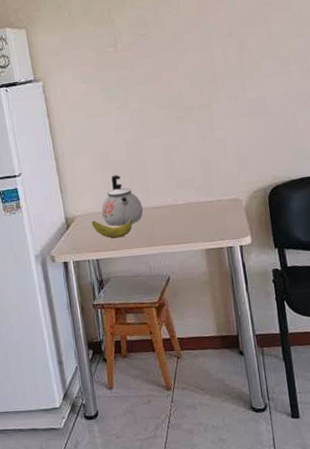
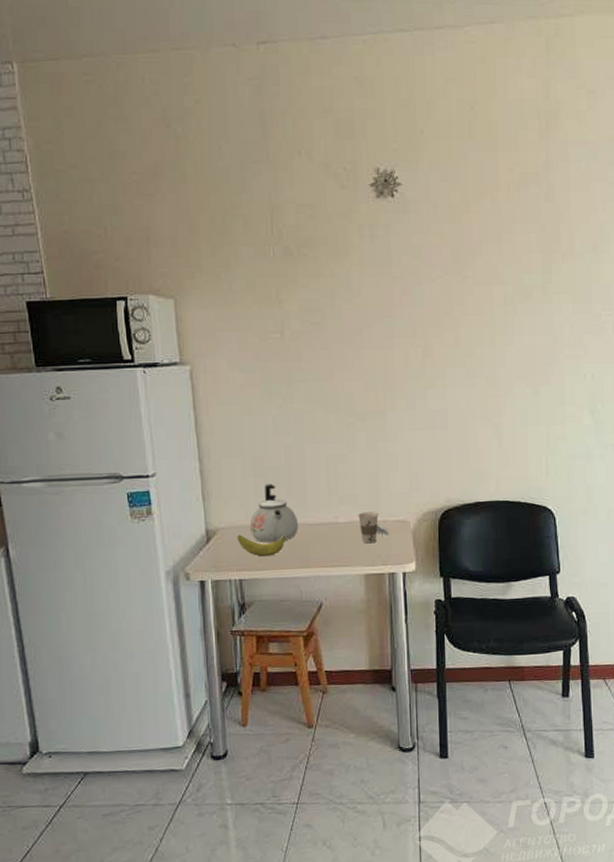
cup: none [194,193,224,222] -> present [358,511,389,544]

